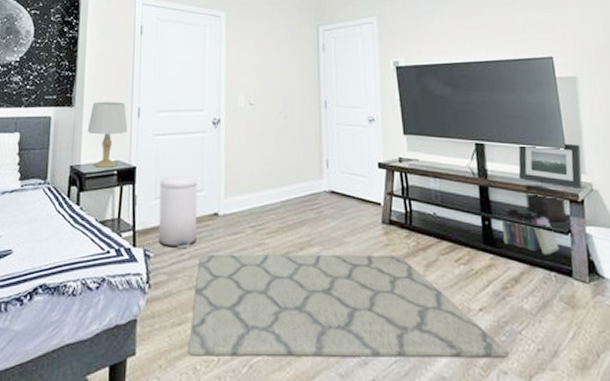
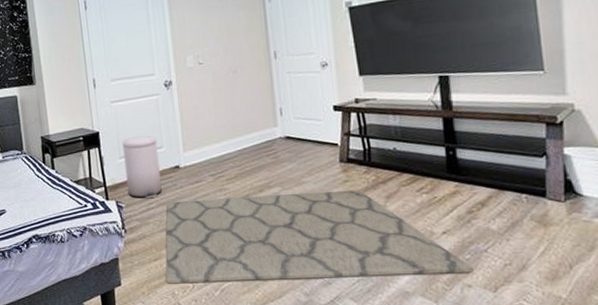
table lamp: present [87,101,128,168] -> none [50,75,87,136]
books: present [502,209,560,255] -> none [468,137,532,179]
picture frame: present [518,143,583,189] -> none [487,65,563,111]
speaker: present [525,184,566,222] -> none [494,110,541,147]

